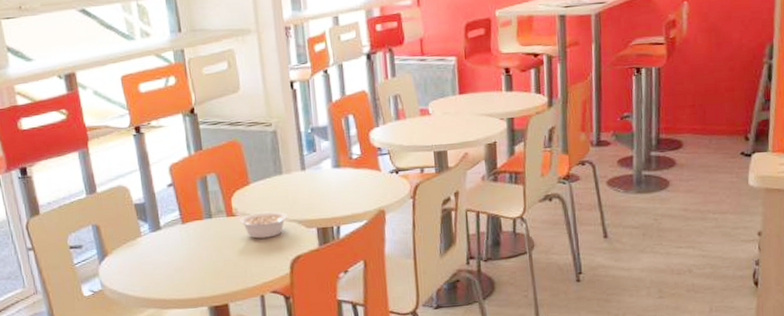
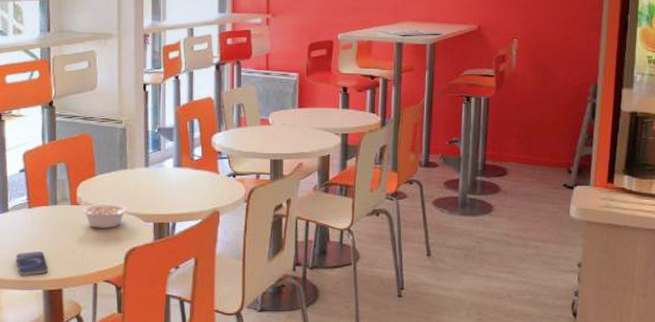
smartphone: none [175,268,211,294] -> present [16,252,48,276]

